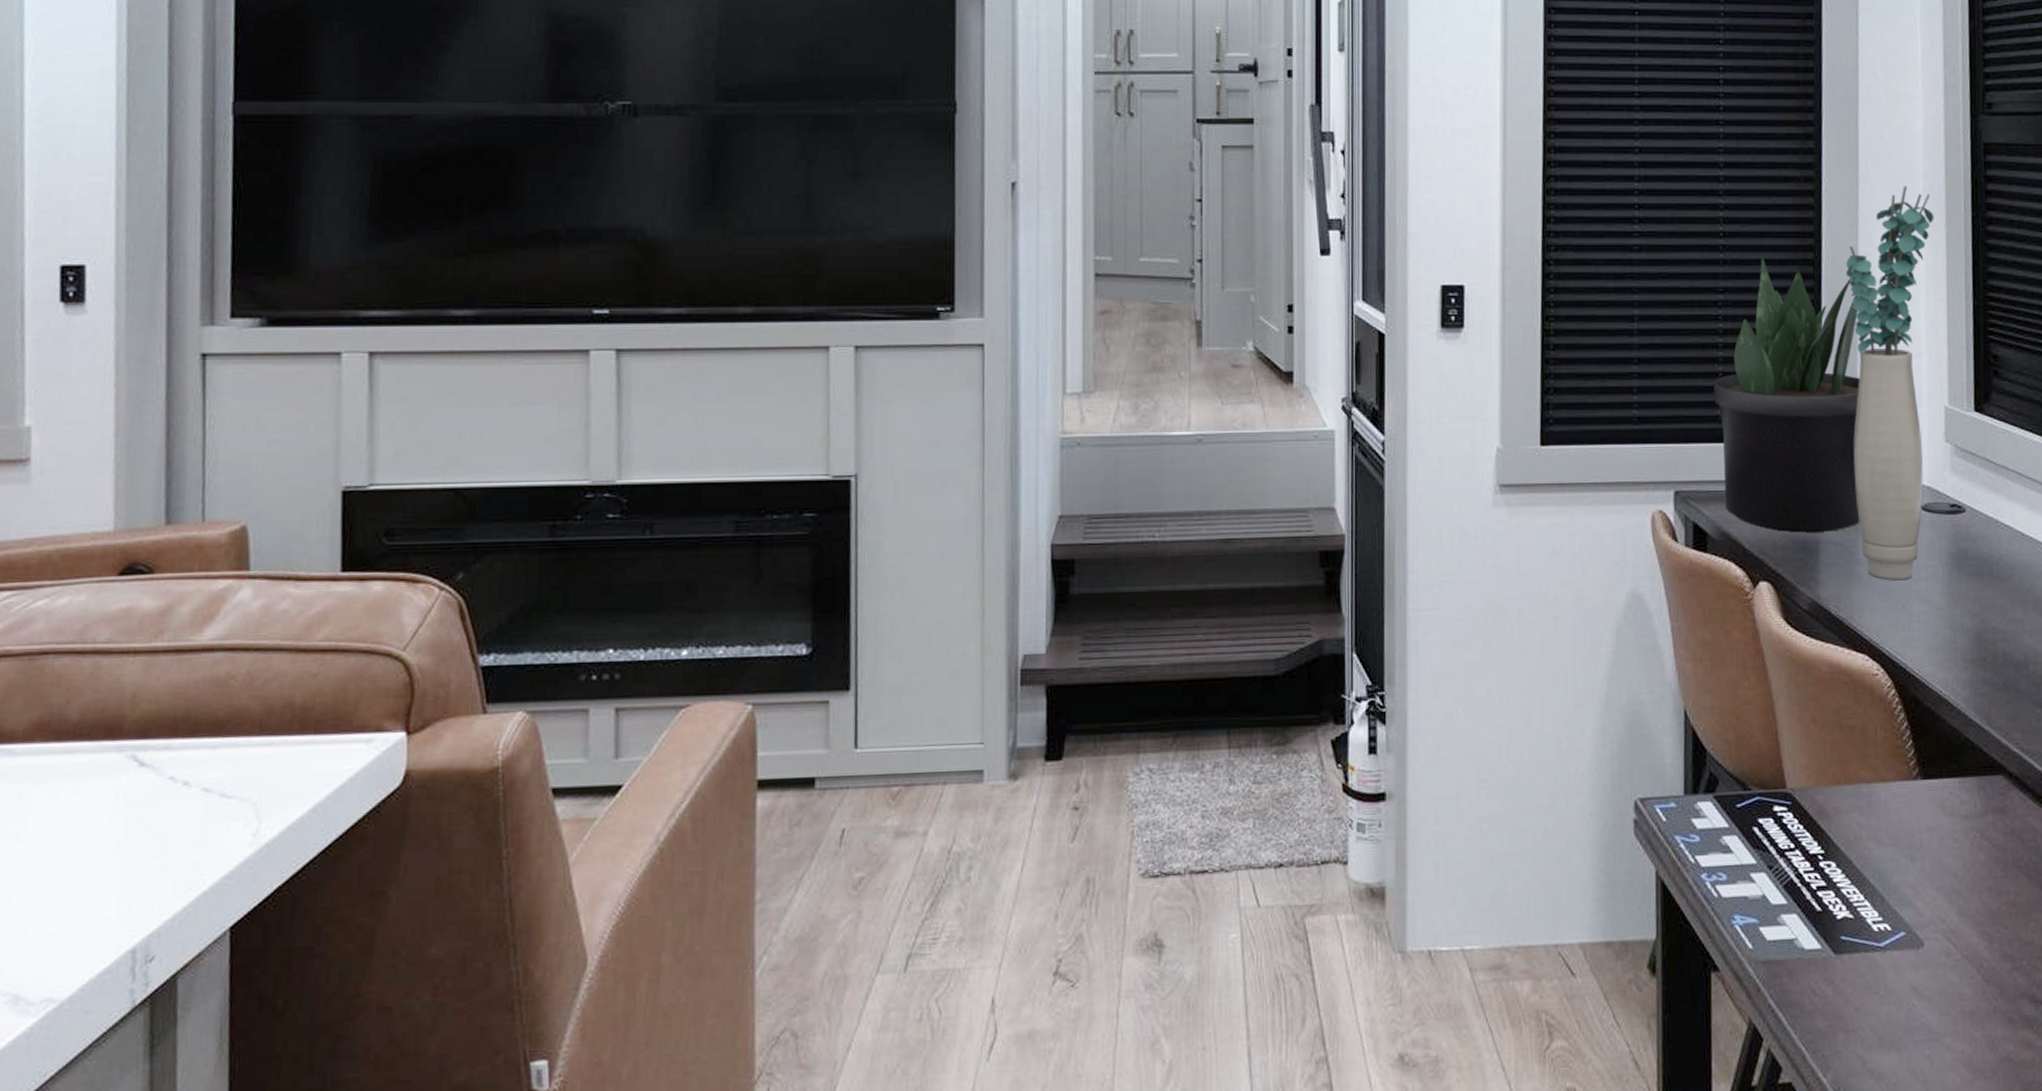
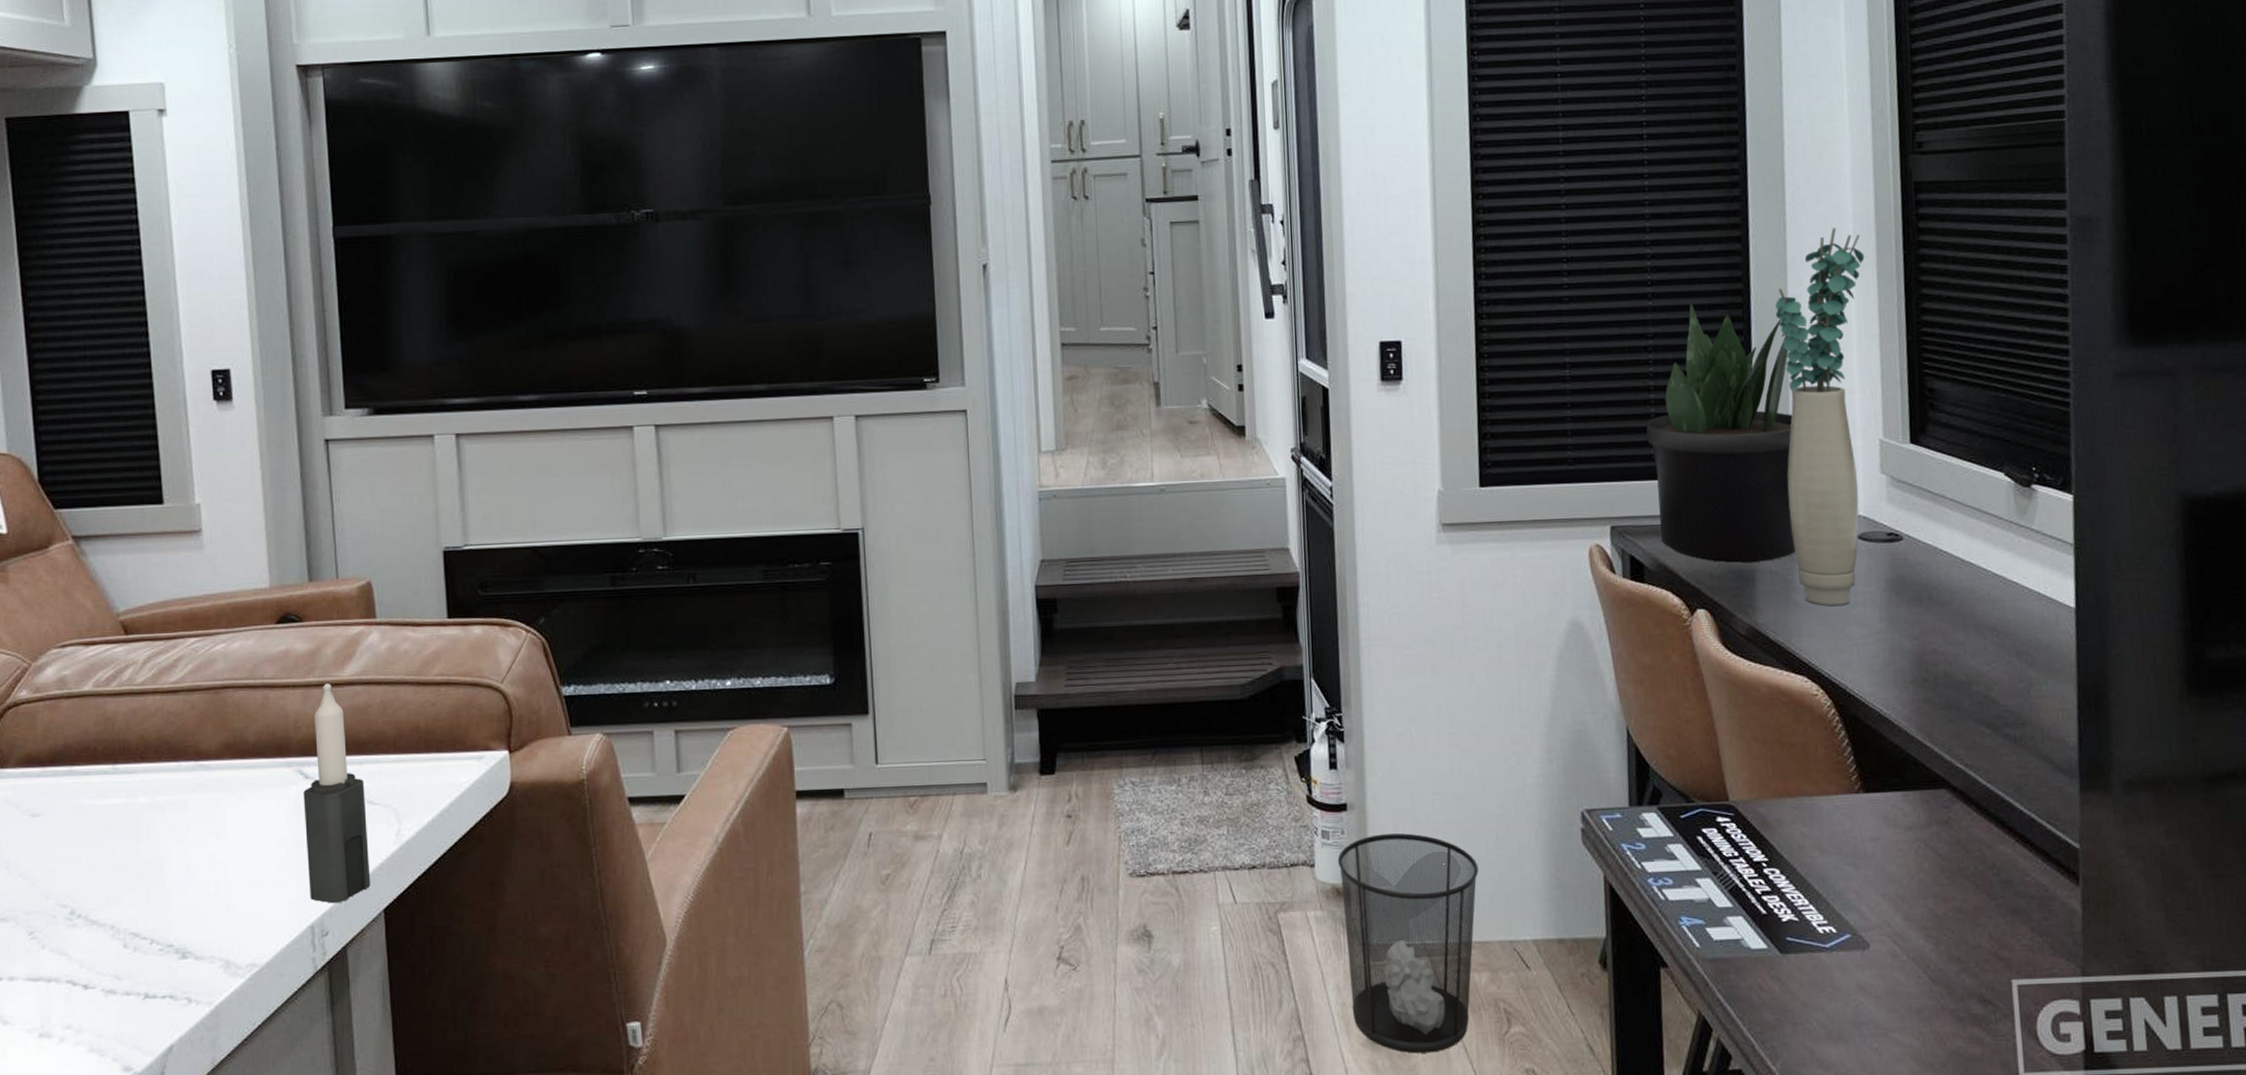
candle: none [133,648,218,922] -> present [303,683,371,904]
waste bin: none [1373,826,1524,1075] -> present [1337,833,1479,1054]

